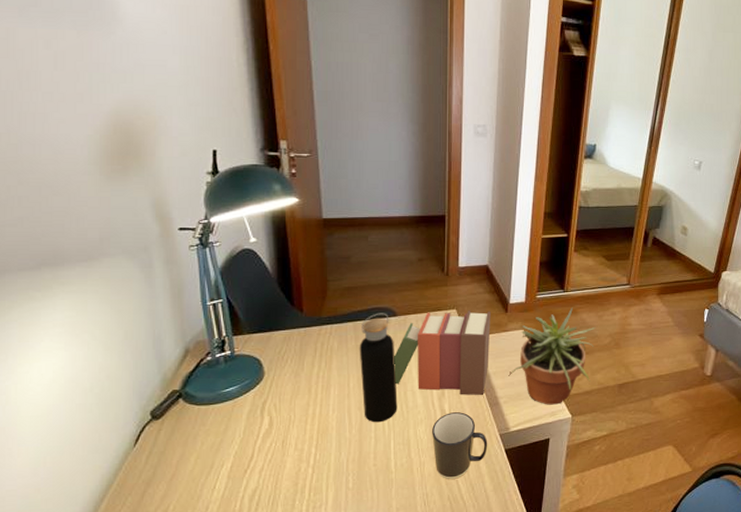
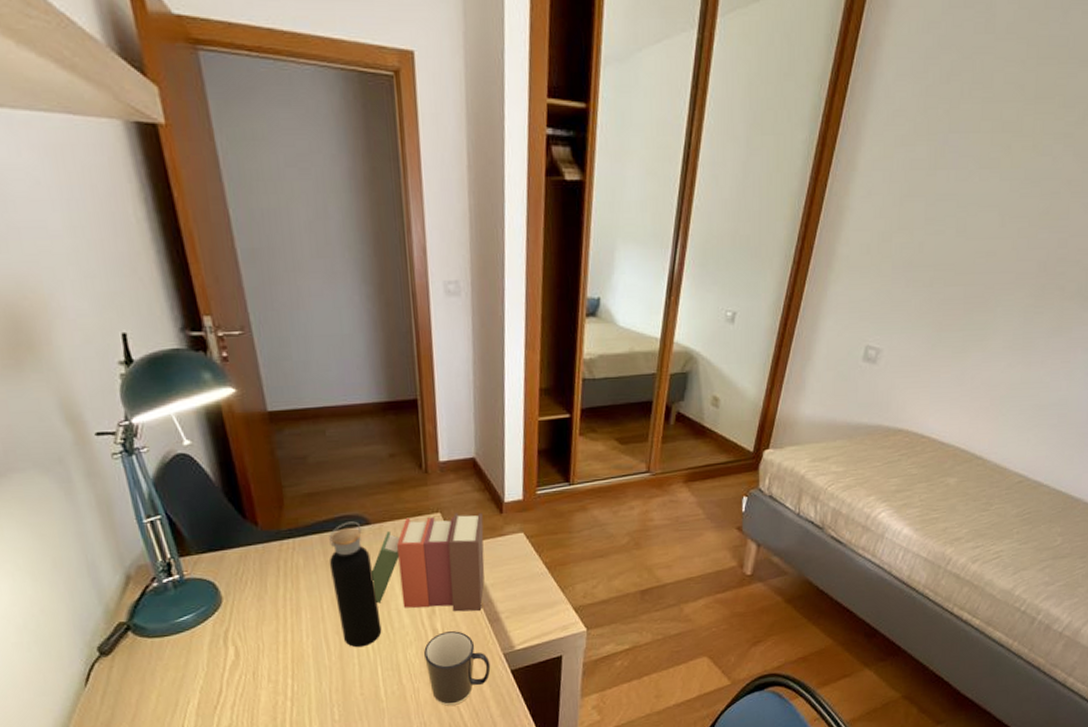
potted plant: present [510,307,596,405] -> none [510,503,610,618]

